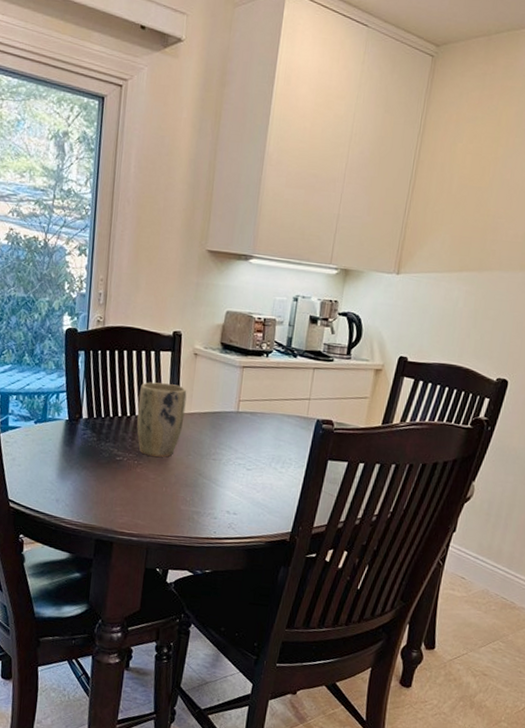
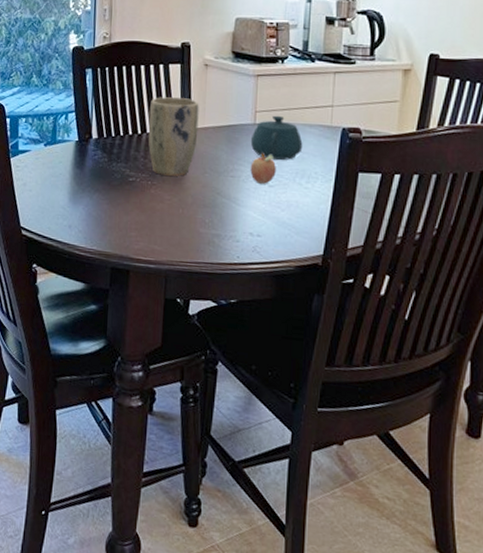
fruit: none [231,439,255,468] -> present [250,153,276,184]
teapot: none [232,405,281,447] -> present [250,115,303,160]

